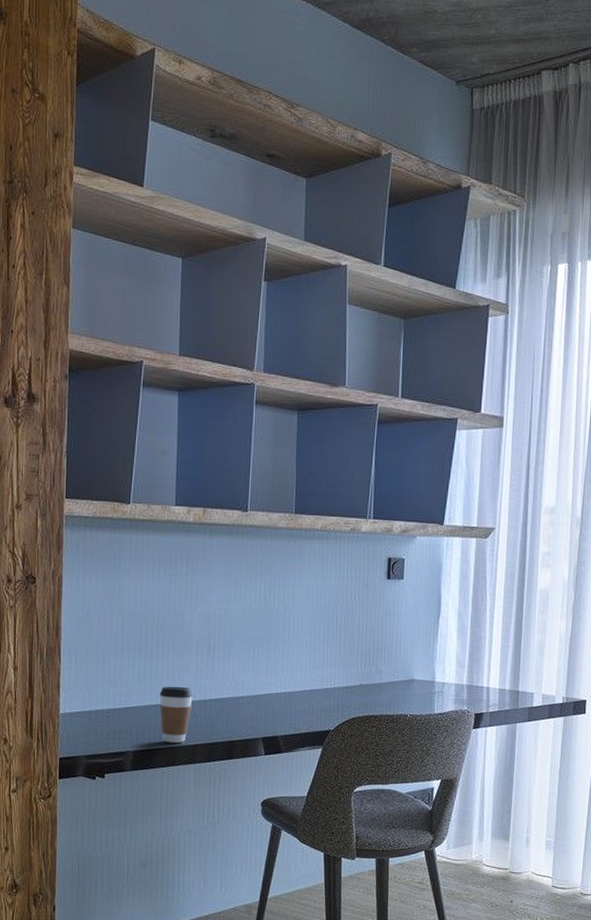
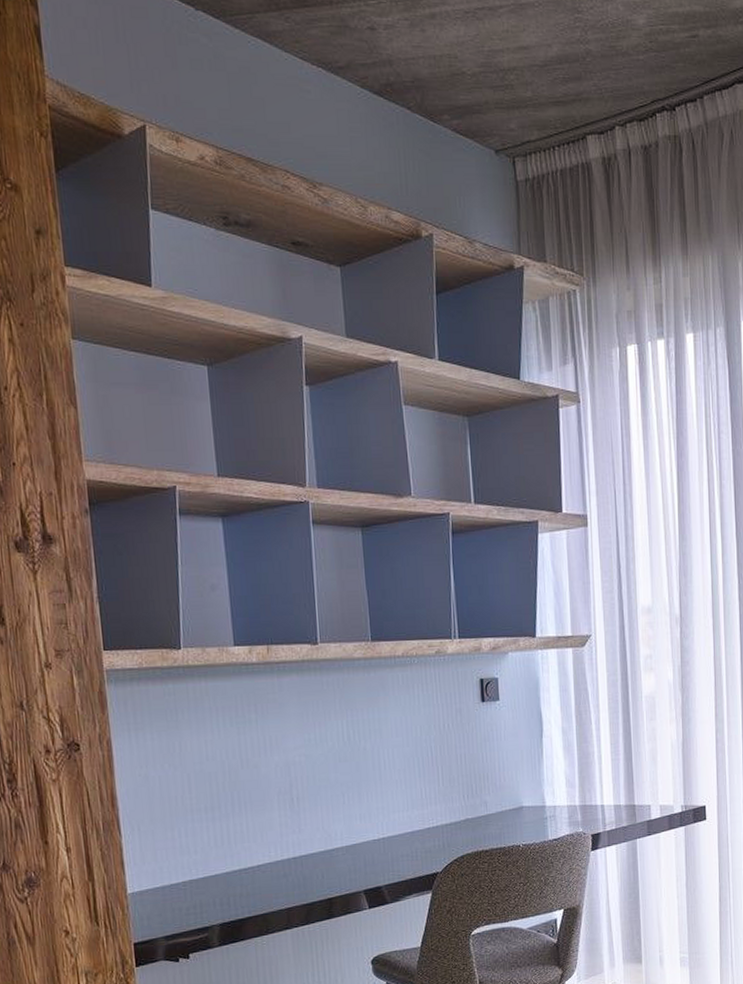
coffee cup: present [159,686,193,744] -> none [241,846,280,910]

